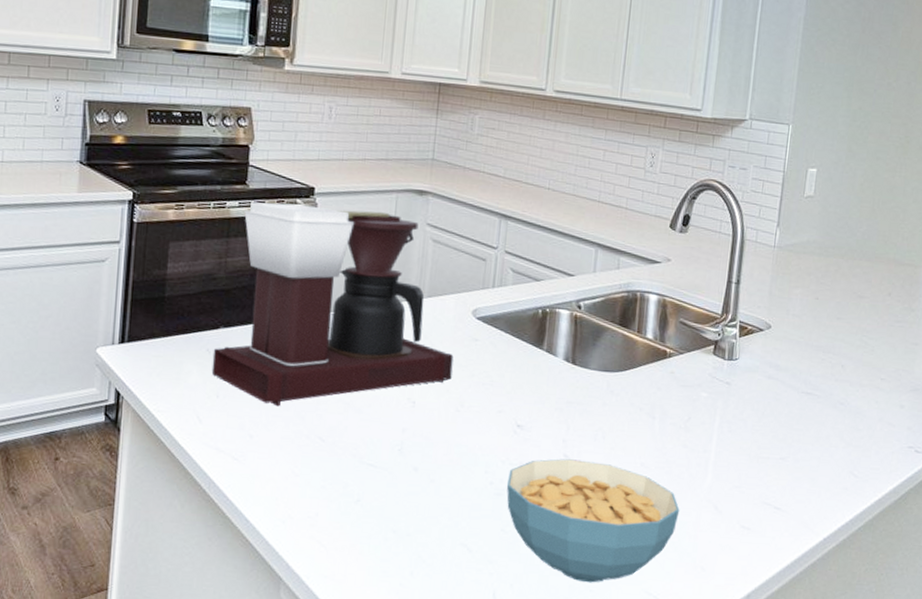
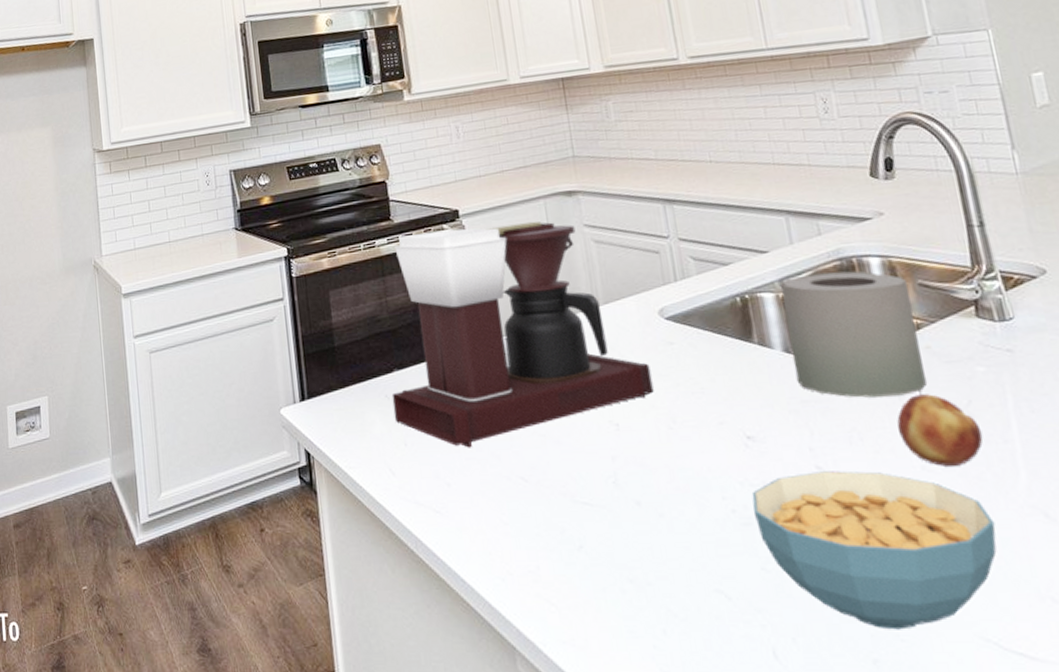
toilet paper roll: none [568,300,672,408] -> present [779,270,927,398]
fruit: none [633,408,691,466] -> present [897,394,983,466]

